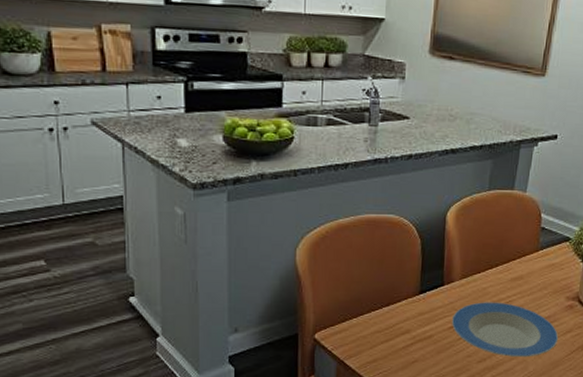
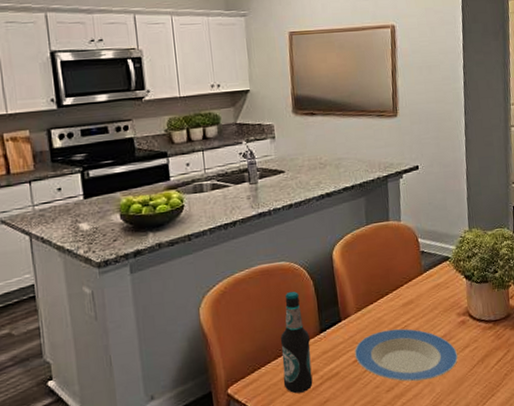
bottle: none [373,246,408,349] -> present [280,291,313,394]

